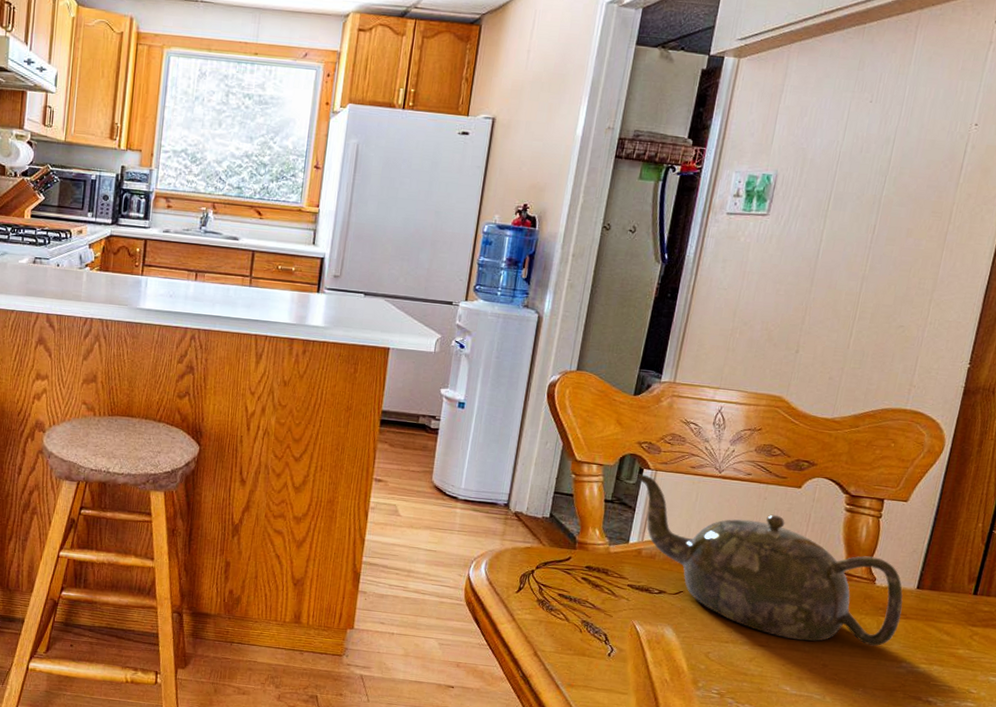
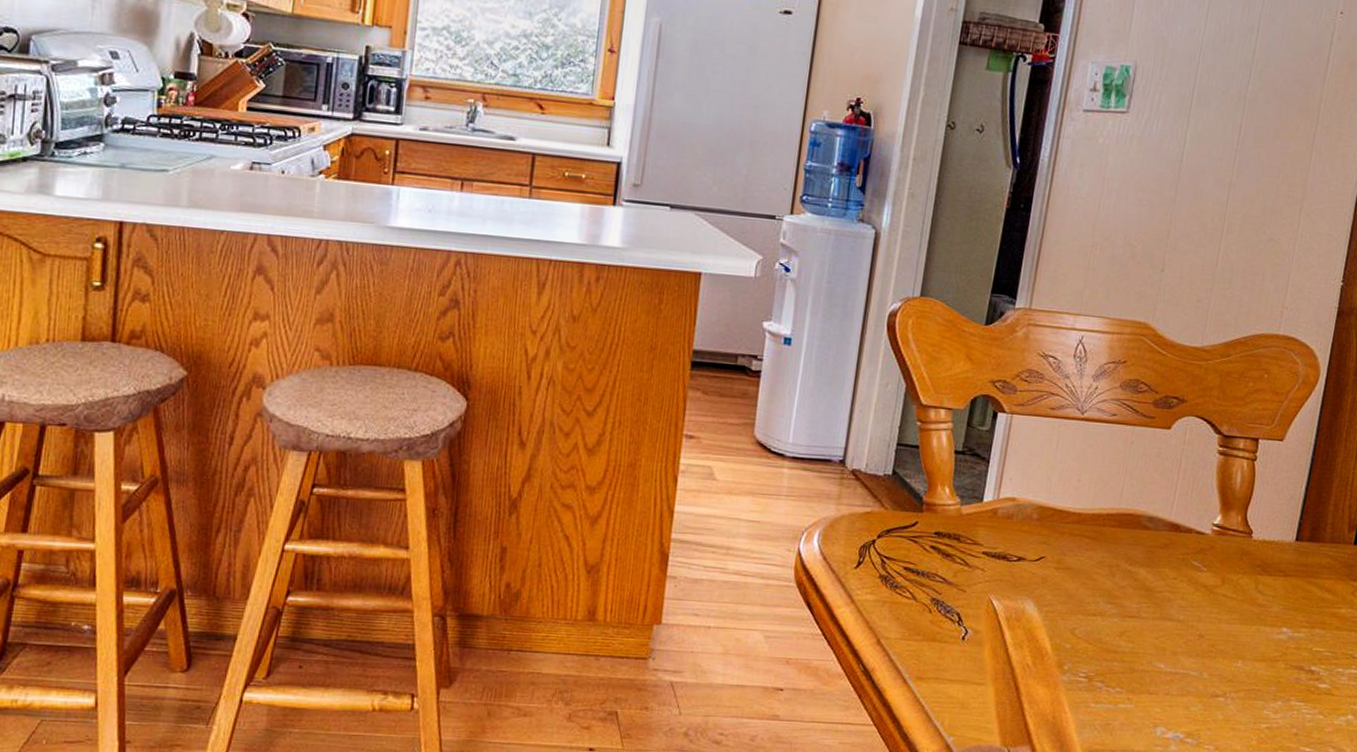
teapot: present [637,474,903,647] -> none [991,418,1281,611]

